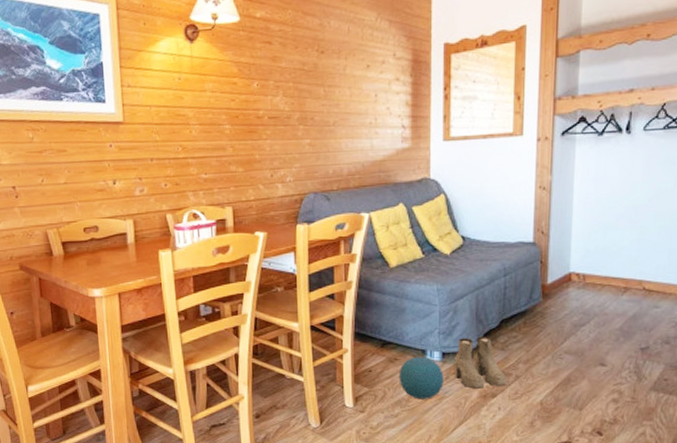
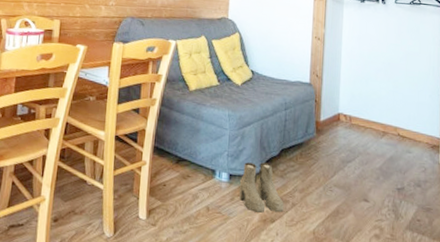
ball: present [399,356,444,399] -> none [189,175,230,219]

